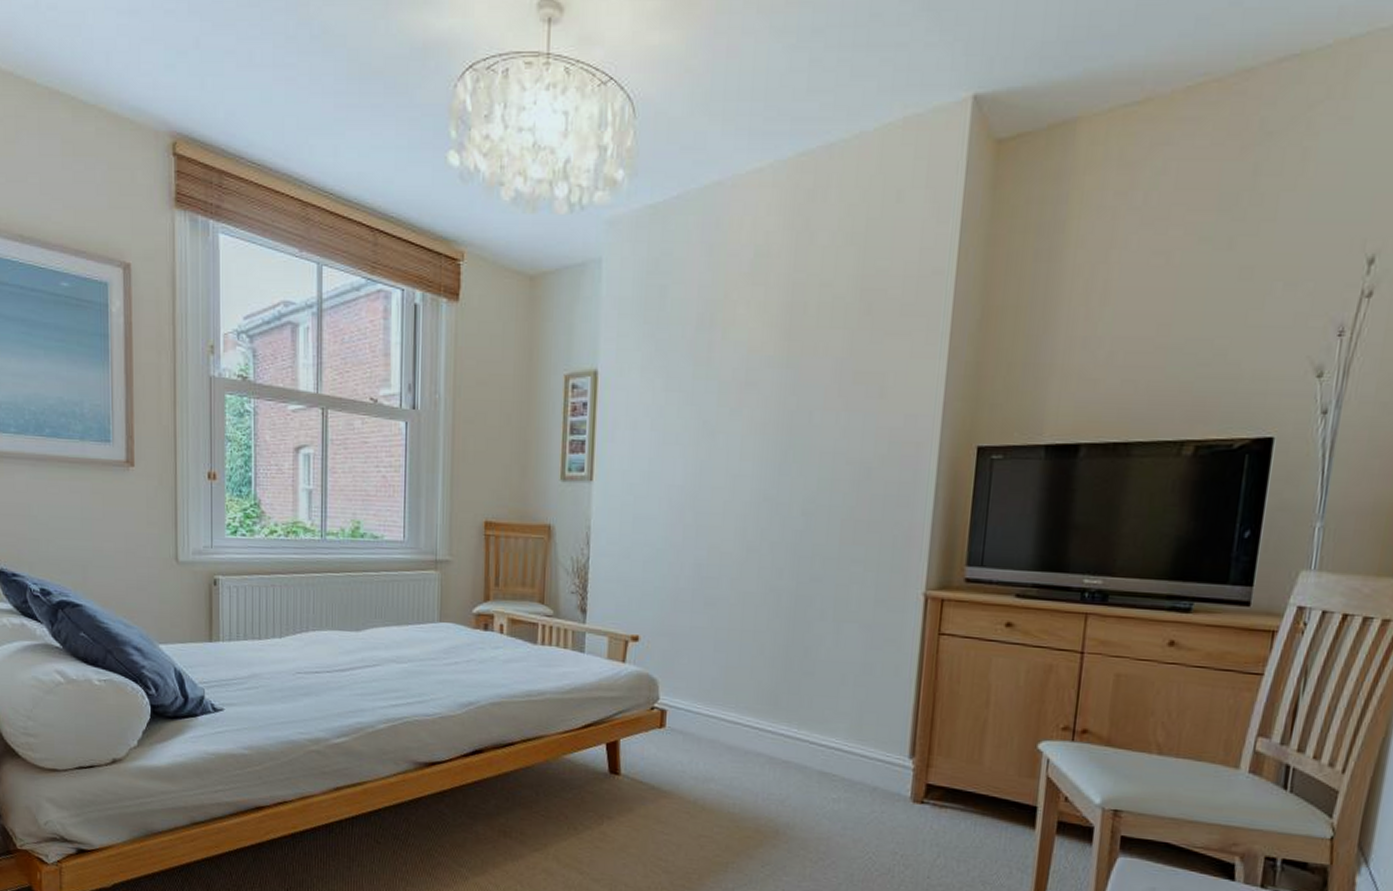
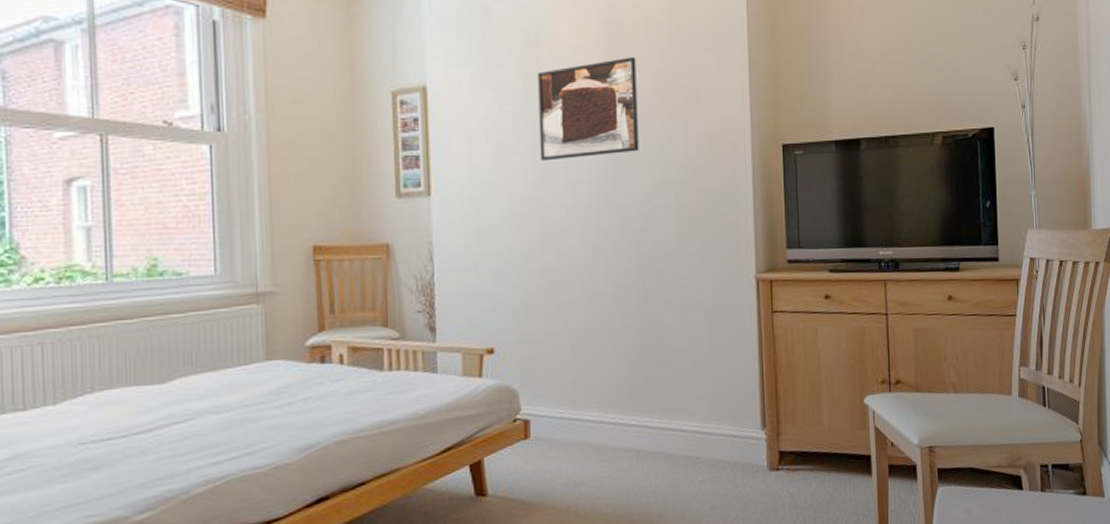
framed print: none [702,342,816,452] -> present [537,57,639,161]

